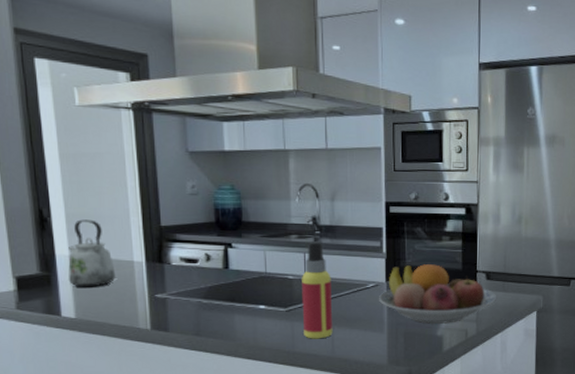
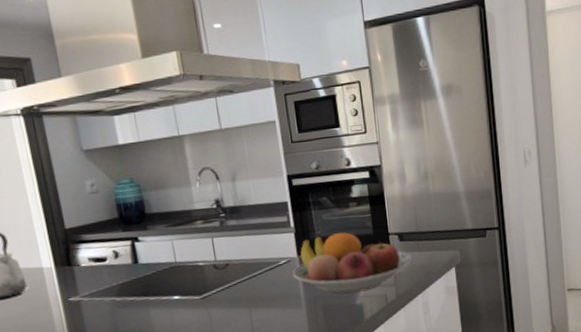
spray bottle: present [302,241,333,339] -> none [212,224,251,324]

